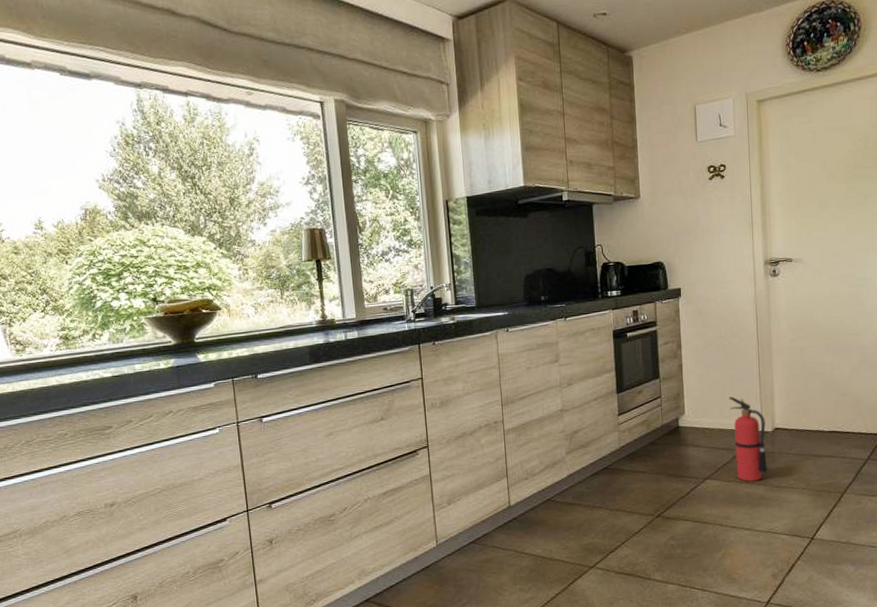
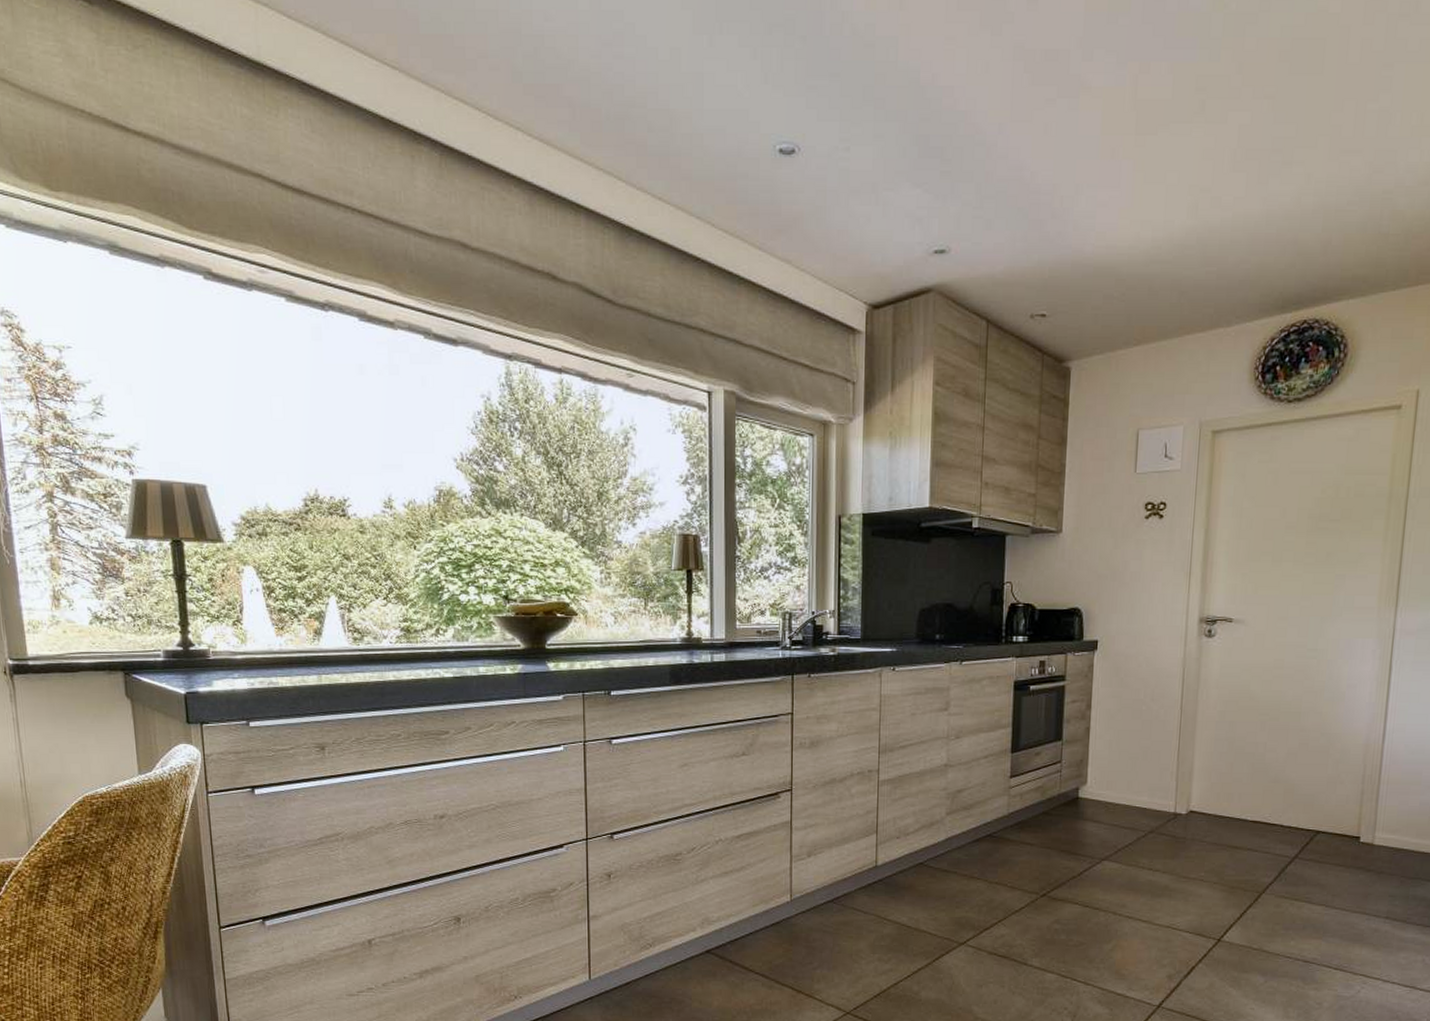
fire extinguisher: present [729,396,767,482] -> none [1139,770,1180,869]

